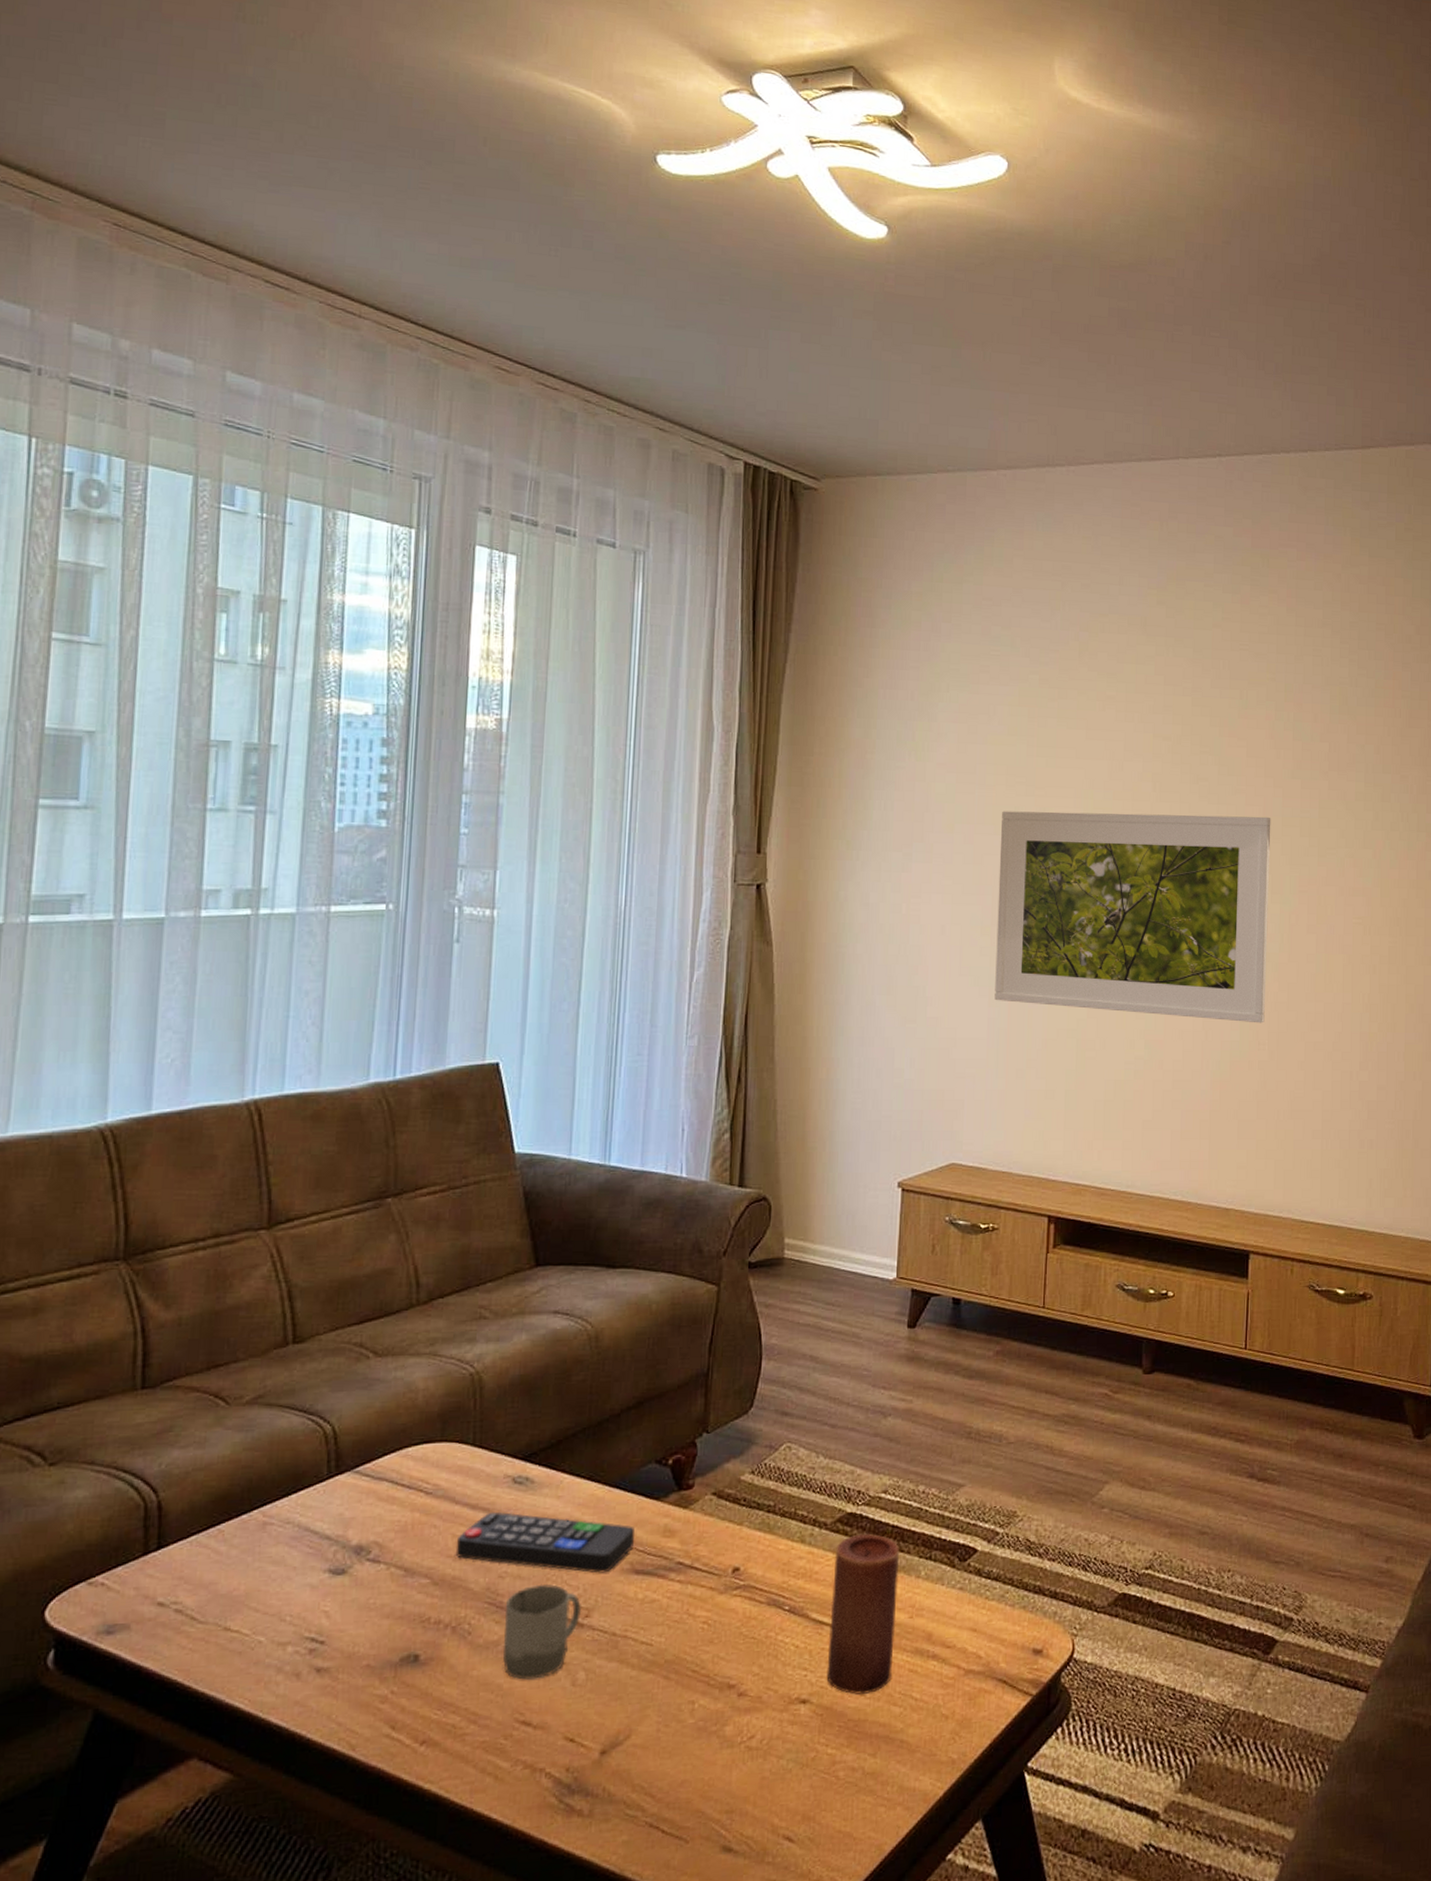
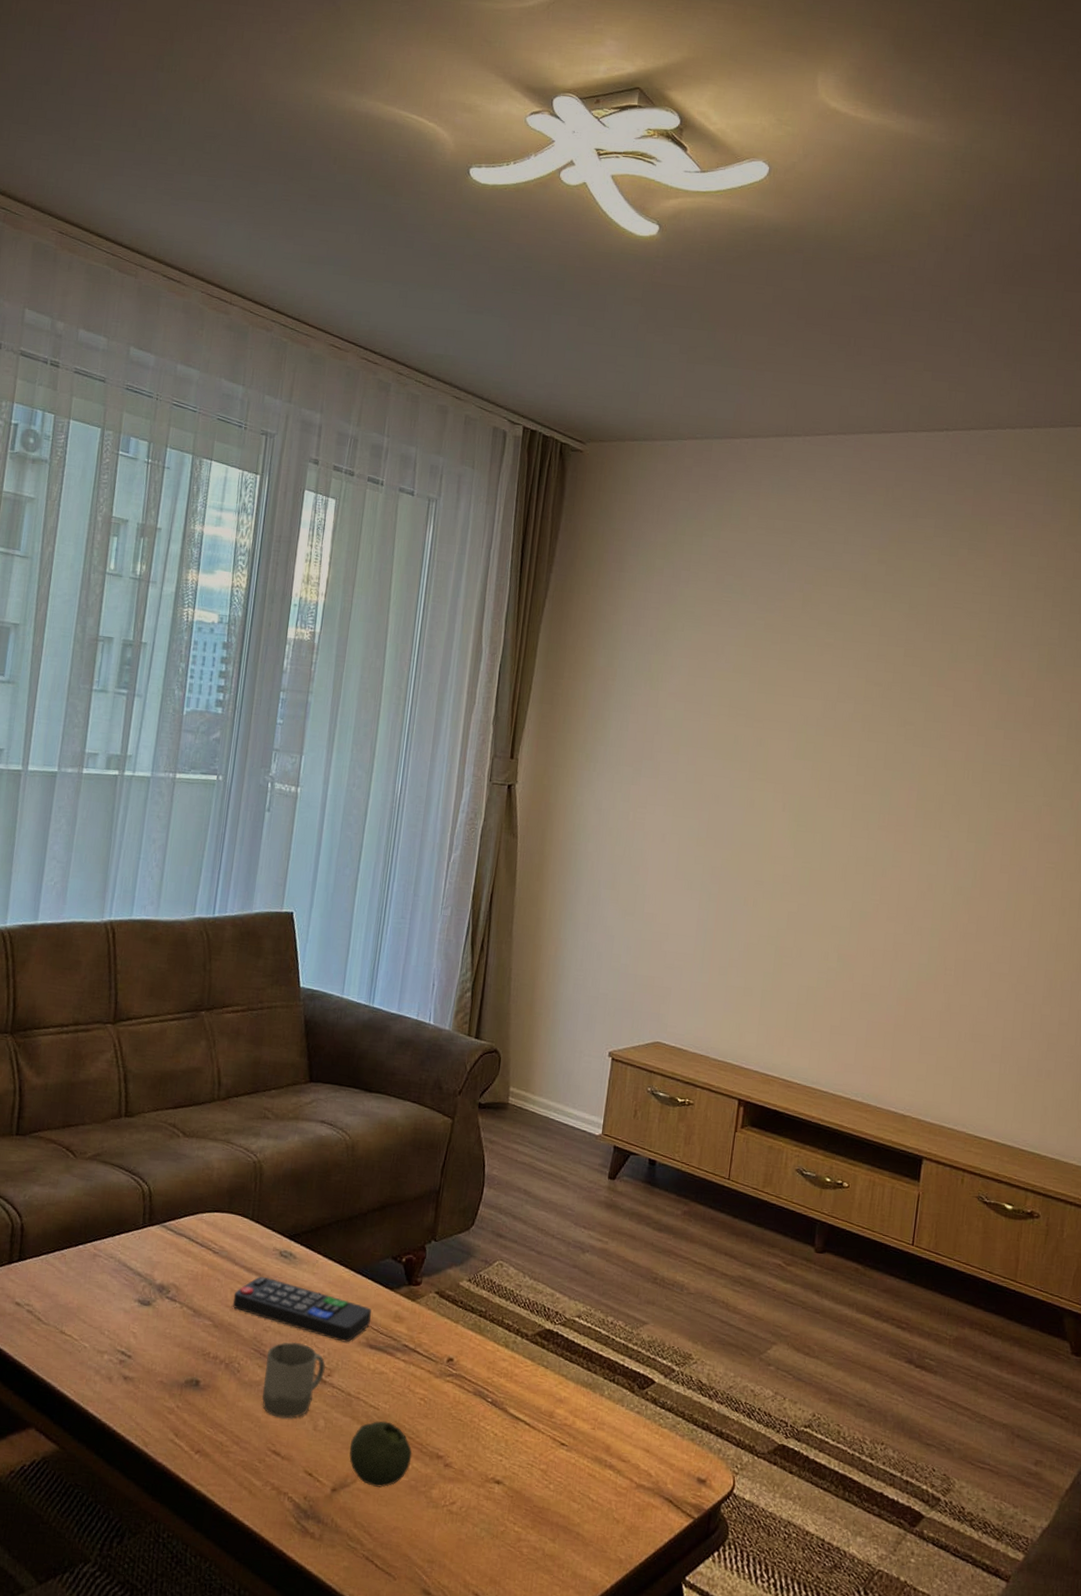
fruit: none [620,1657,698,1739] -> present [349,1420,412,1488]
candle: present [826,1533,900,1694] -> none [518,1349,589,1487]
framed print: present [994,811,1271,1023] -> none [704,738,973,951]

